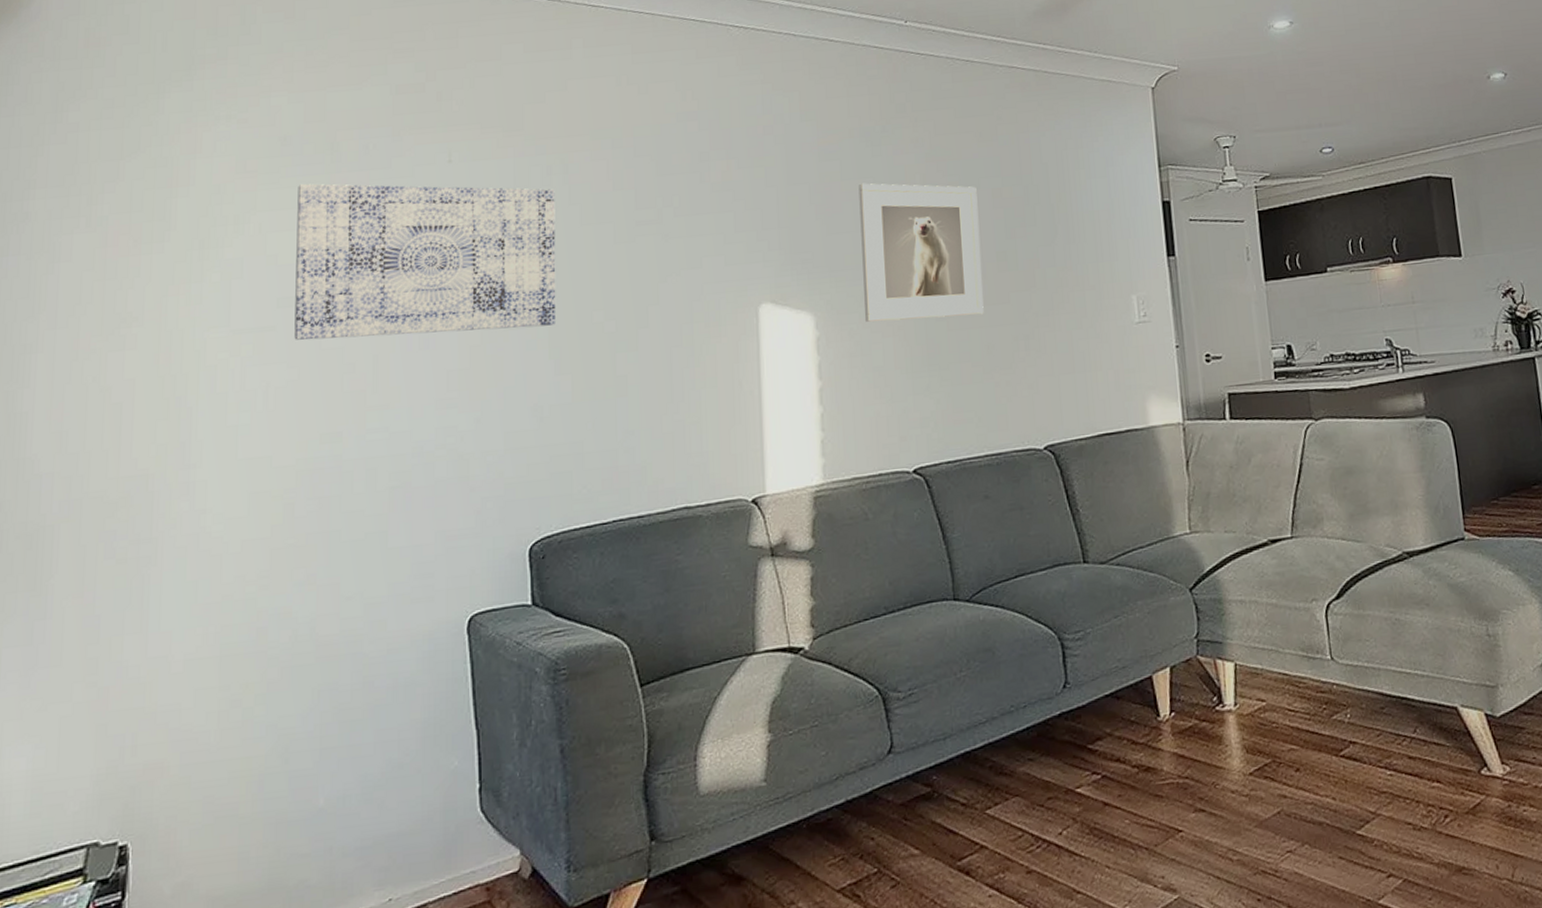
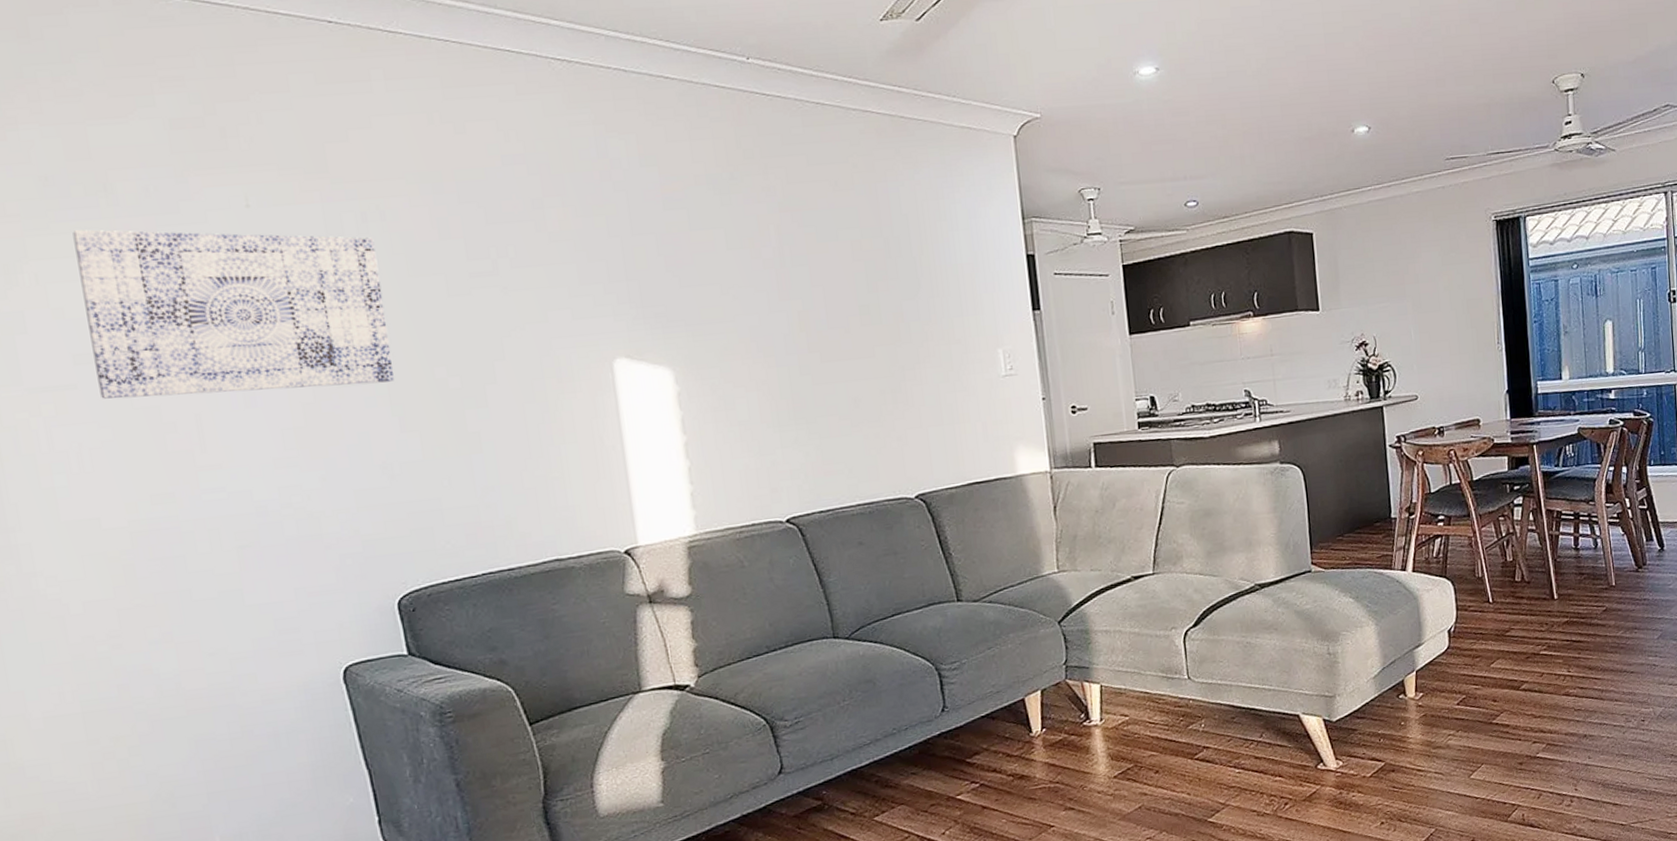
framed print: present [858,183,984,322] -> none [709,233,849,377]

